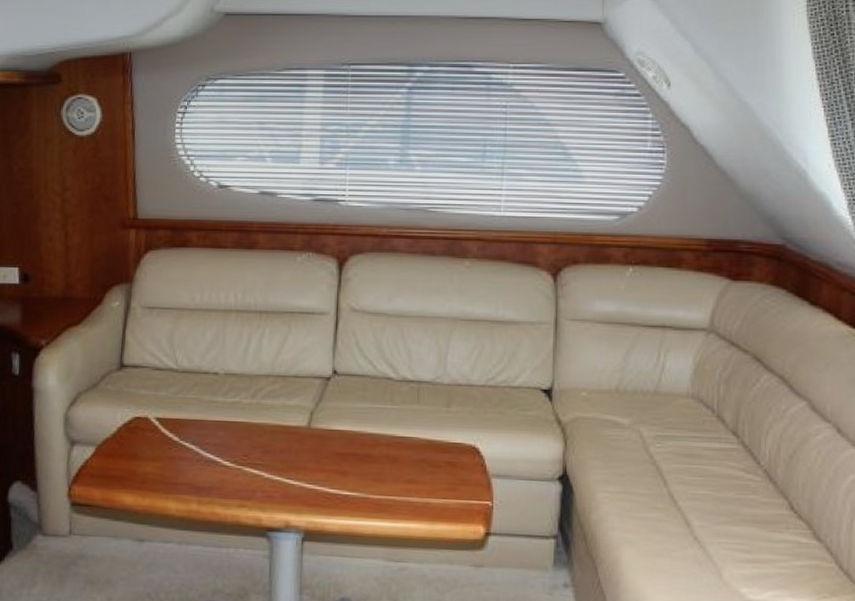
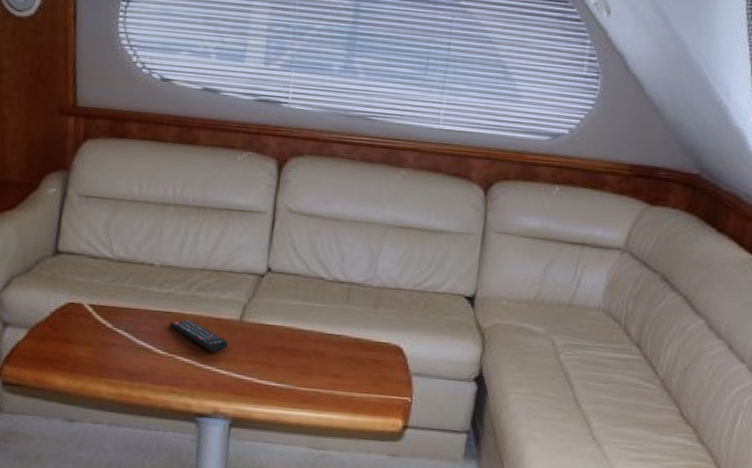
remote control: none [236,428,296,462] -> present [169,319,228,353]

